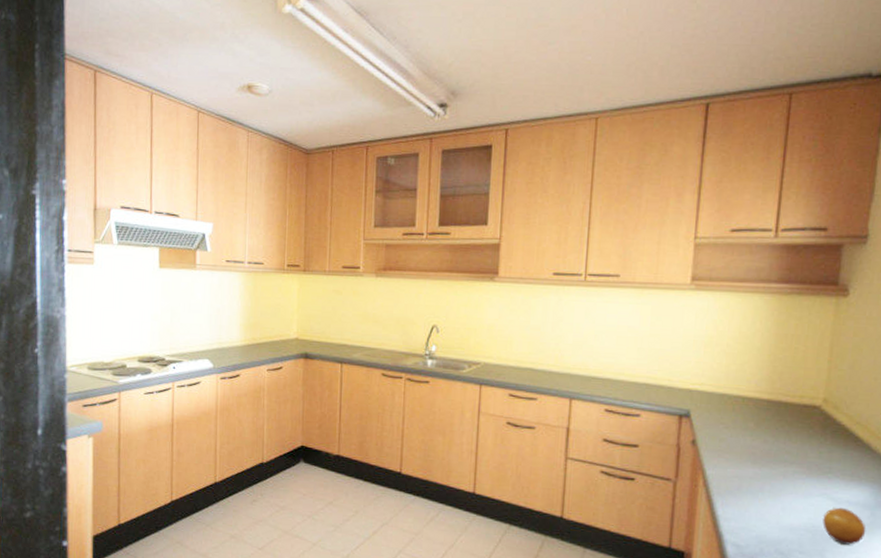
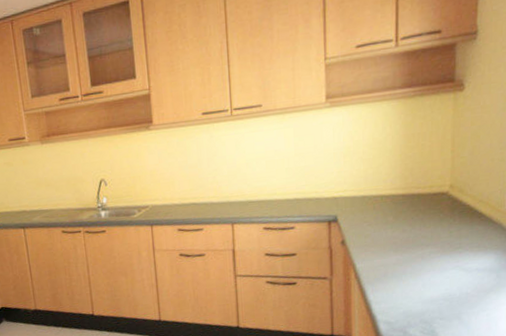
fruit: present [823,507,866,545] -> none [457,275,494,306]

